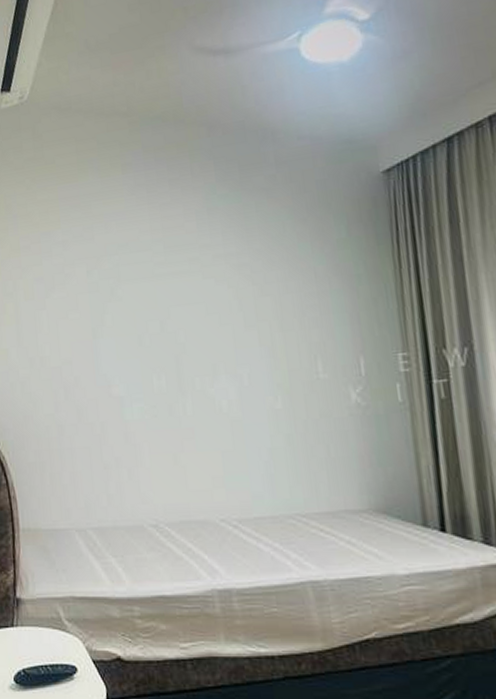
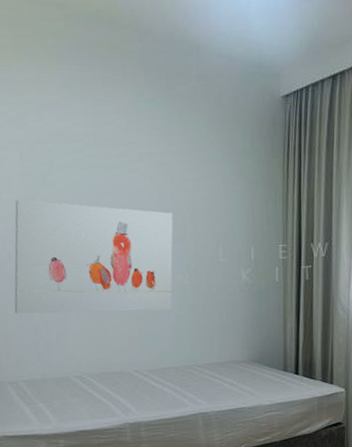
wall art: none [82,318,264,448] -> present [14,199,173,314]

